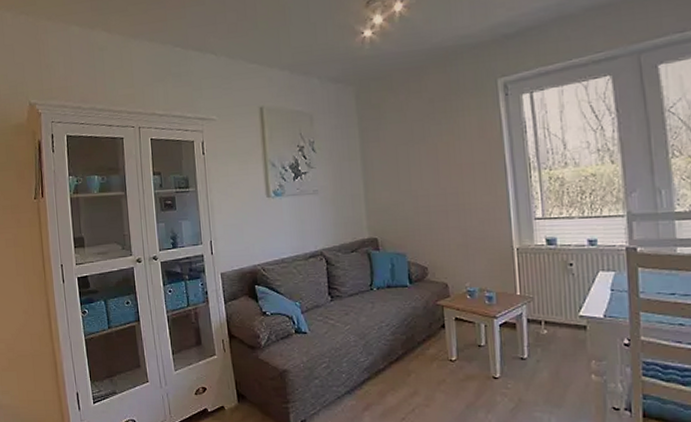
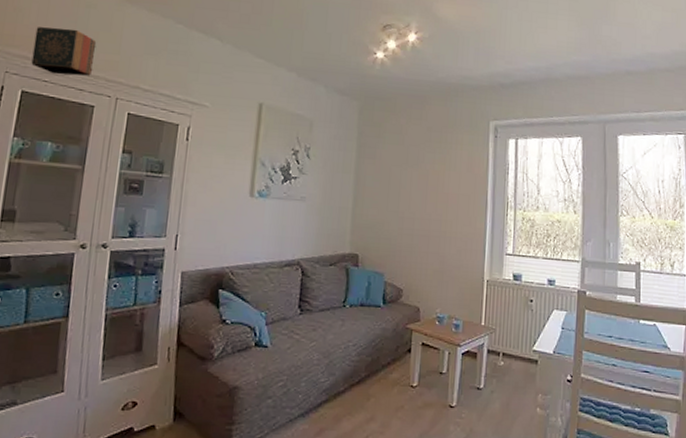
decorative box: none [66,72,116,116] -> present [31,27,97,76]

